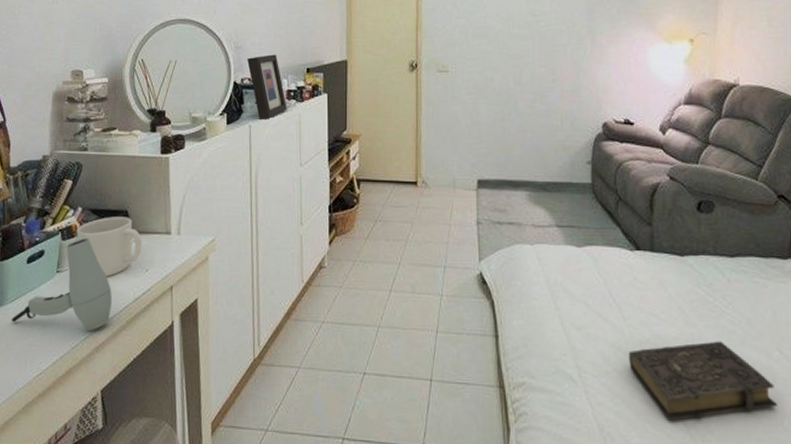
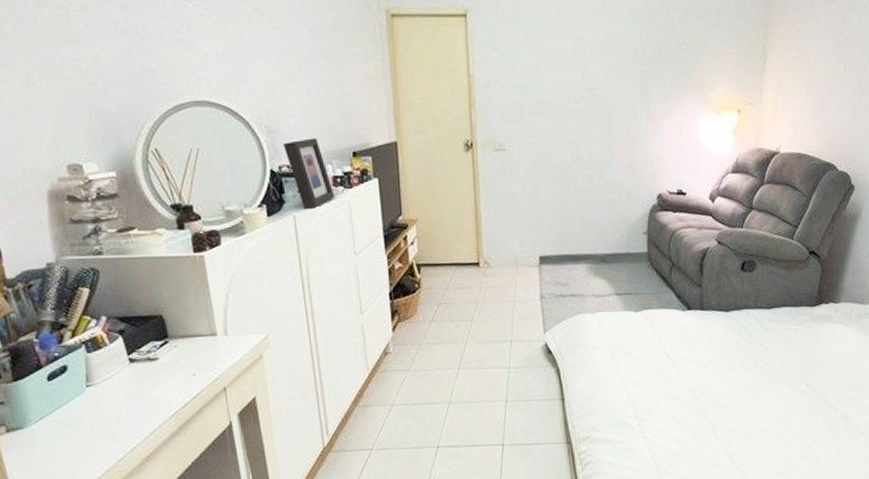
hair dryer: present [11,237,112,331] -> none [38,347,159,444]
mug: present [76,217,142,277] -> none [103,322,185,386]
book: present [628,341,777,421] -> none [680,381,802,452]

